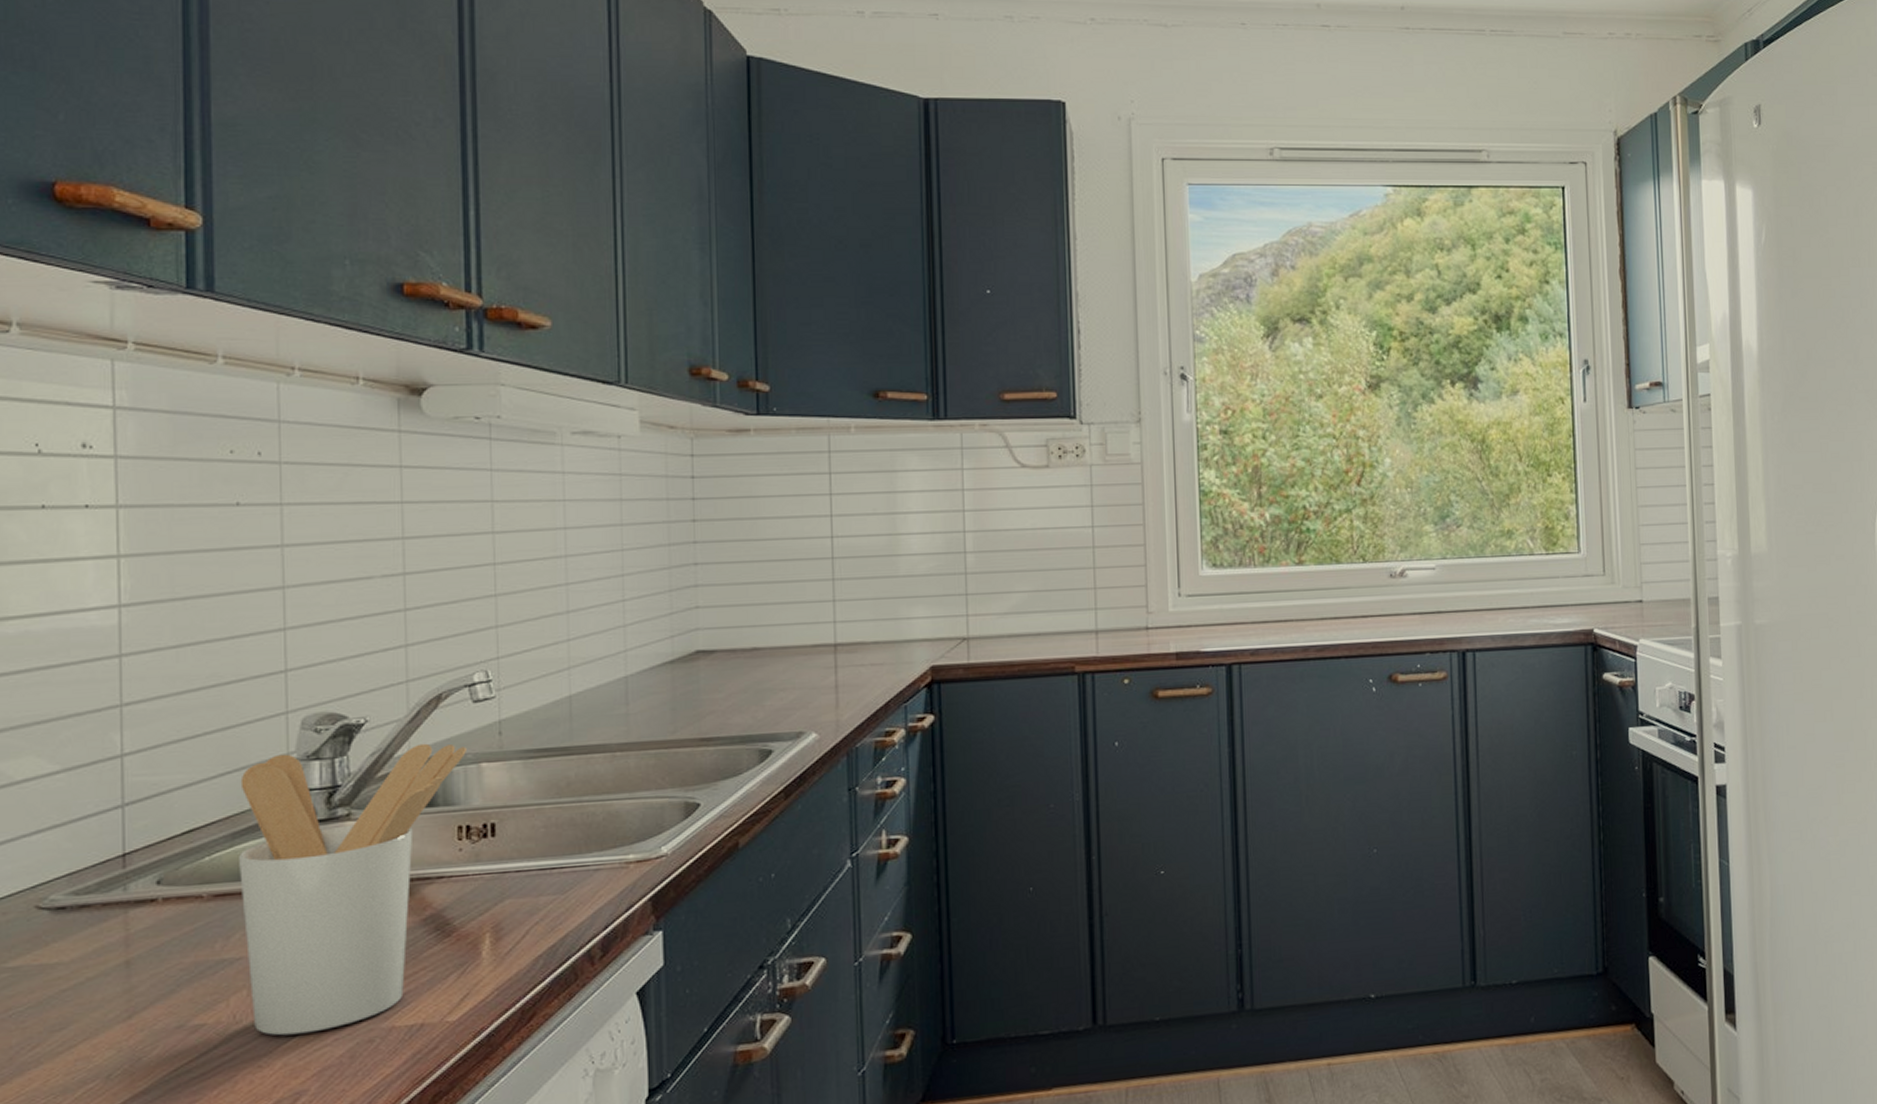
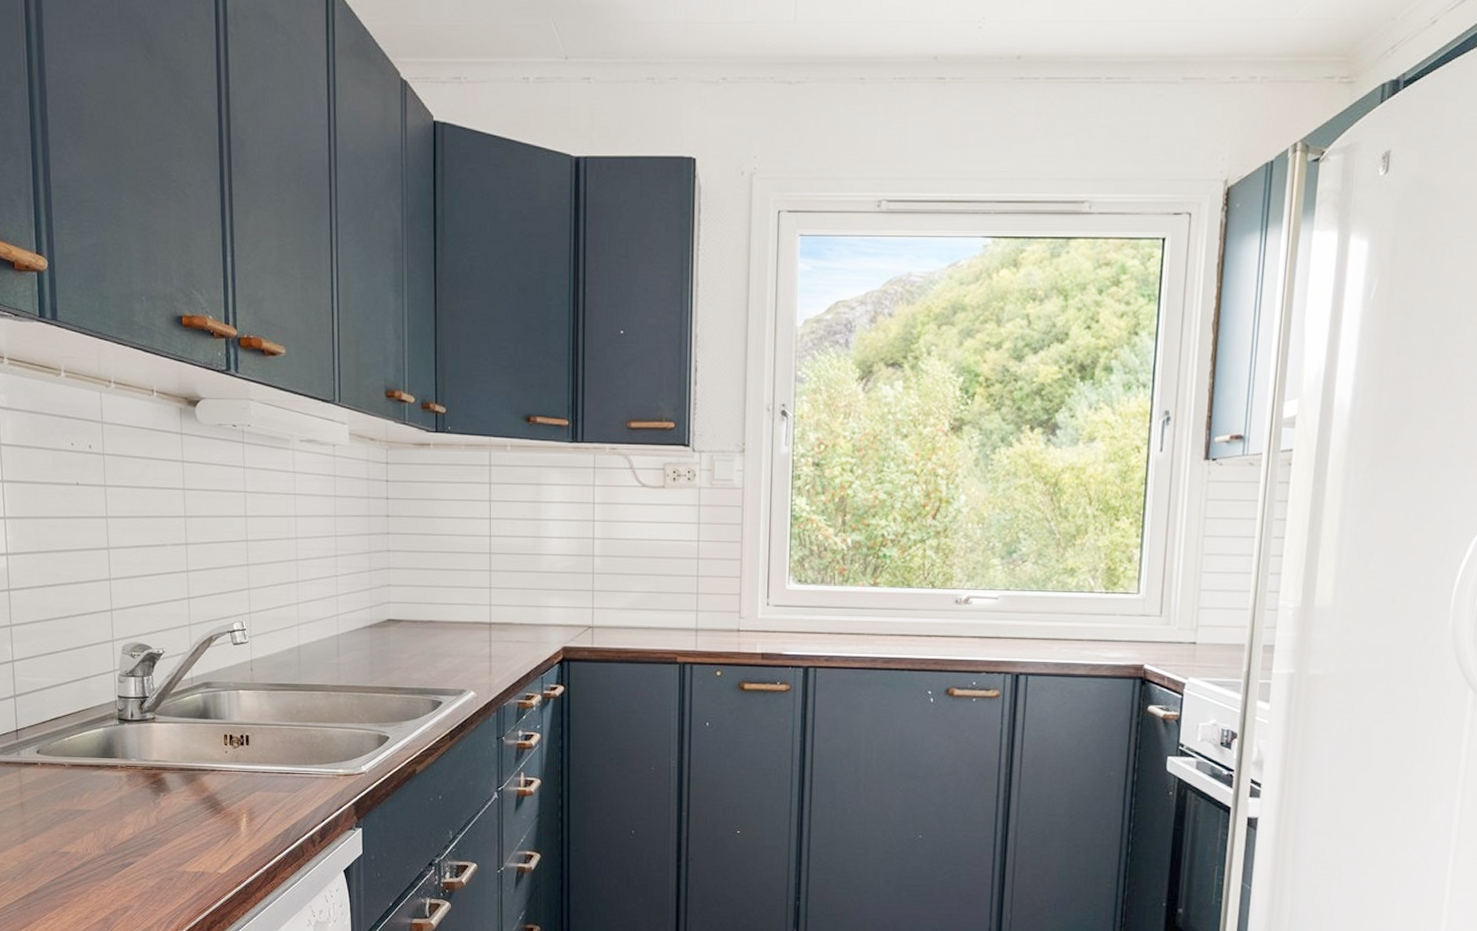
utensil holder: present [237,743,466,1036] -> none [85,670,229,868]

